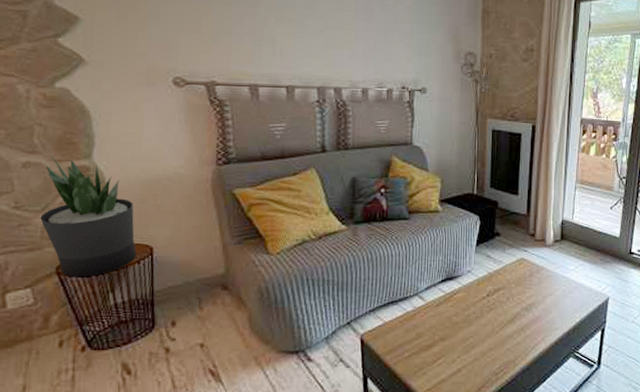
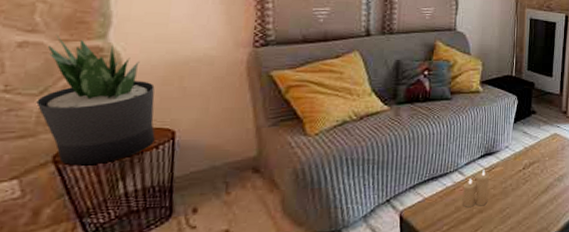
candle: none [423,295,451,334] -> present [462,170,489,207]

